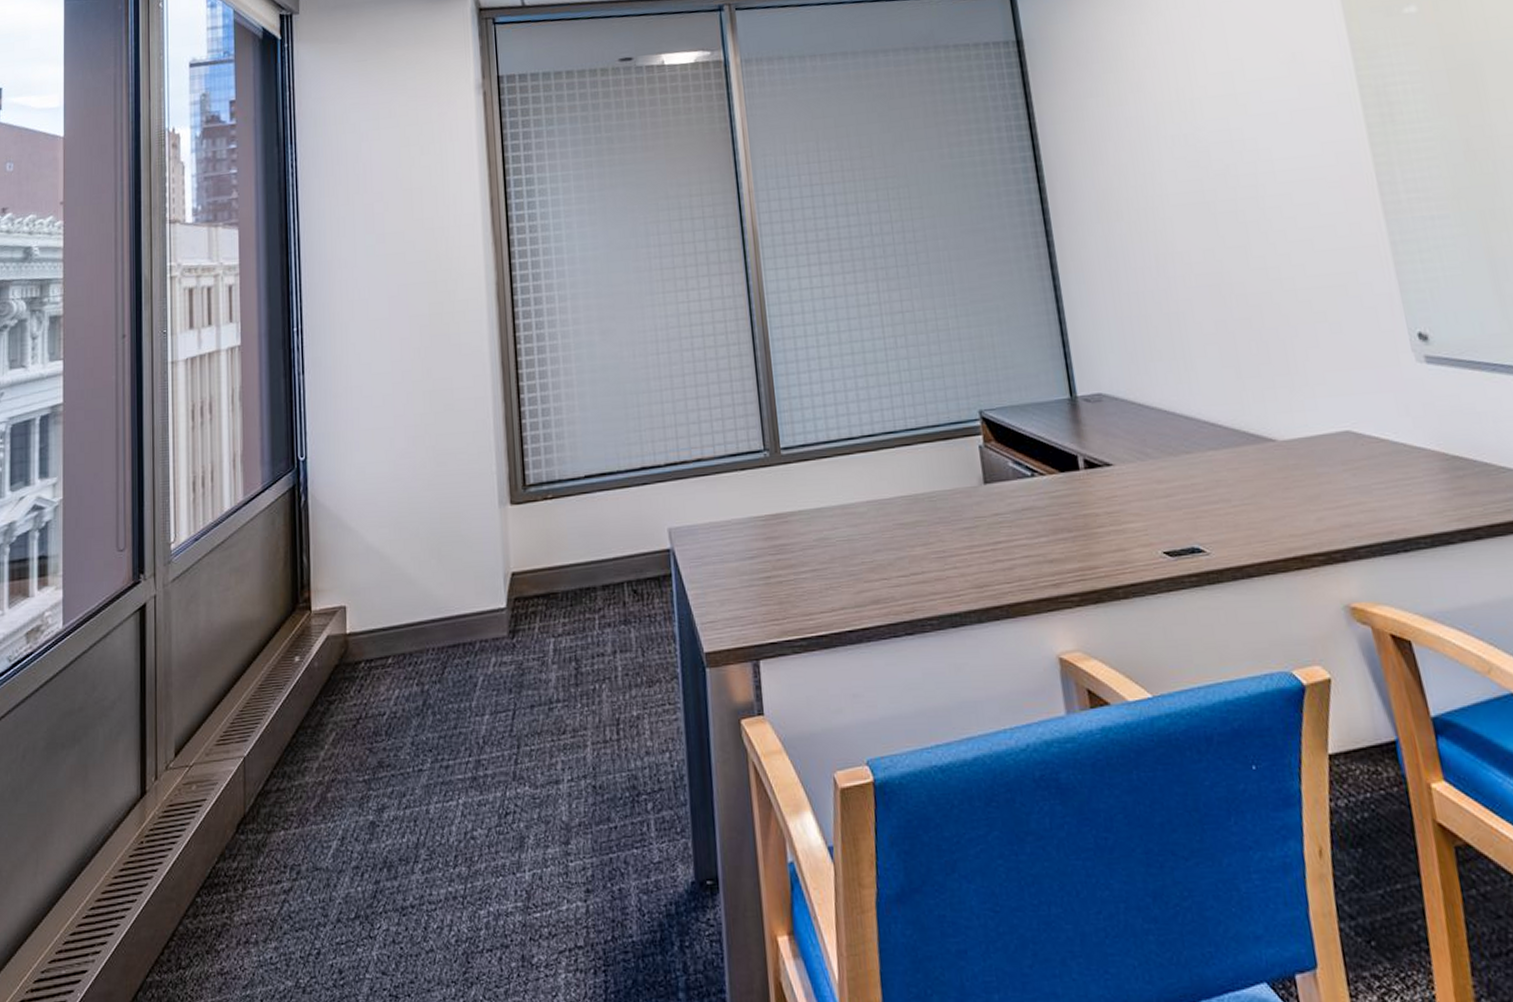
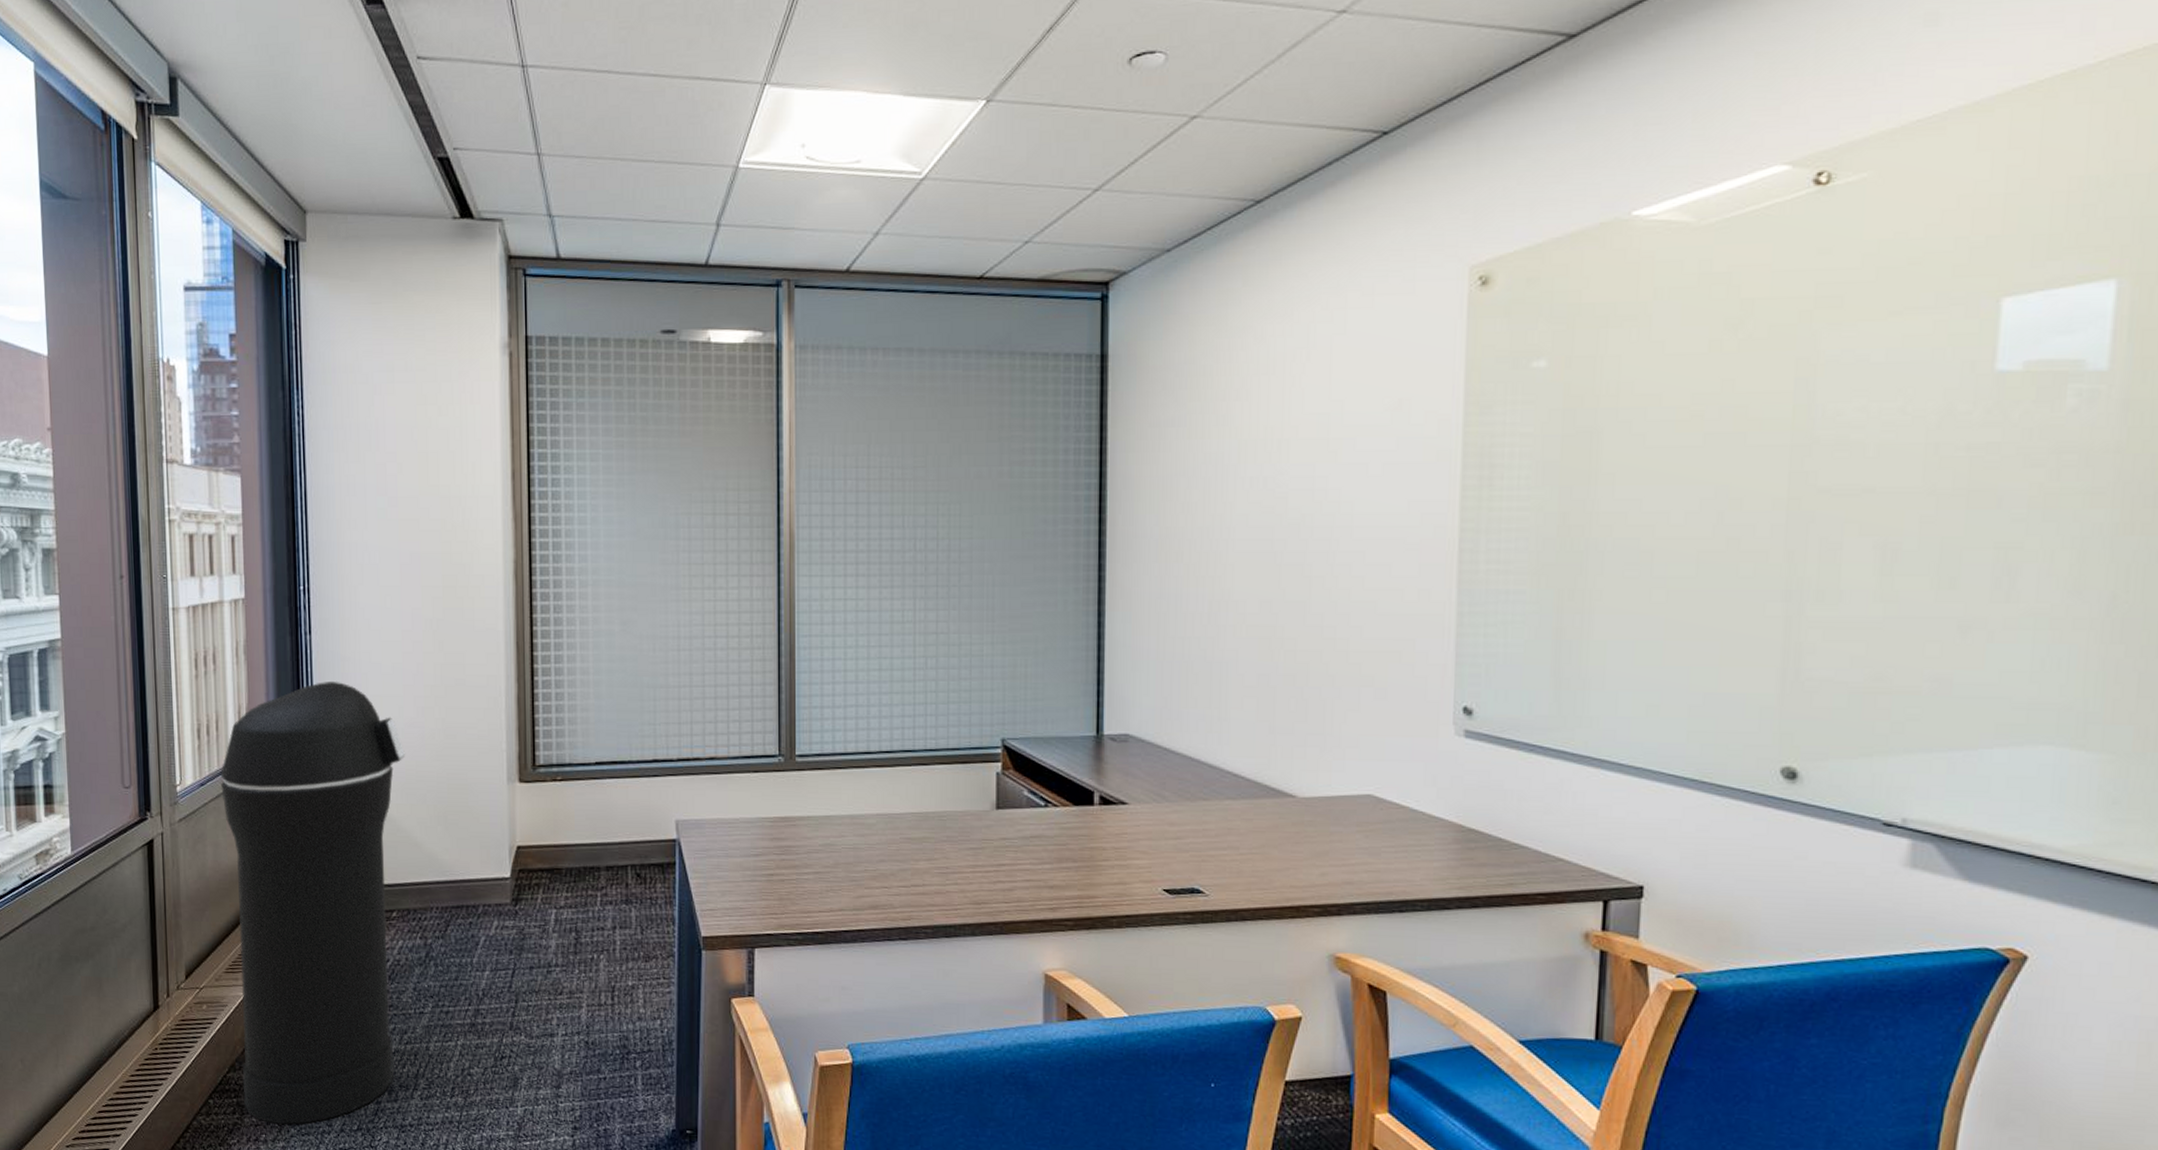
trash can: none [215,418,398,921] -> present [221,680,406,1125]

